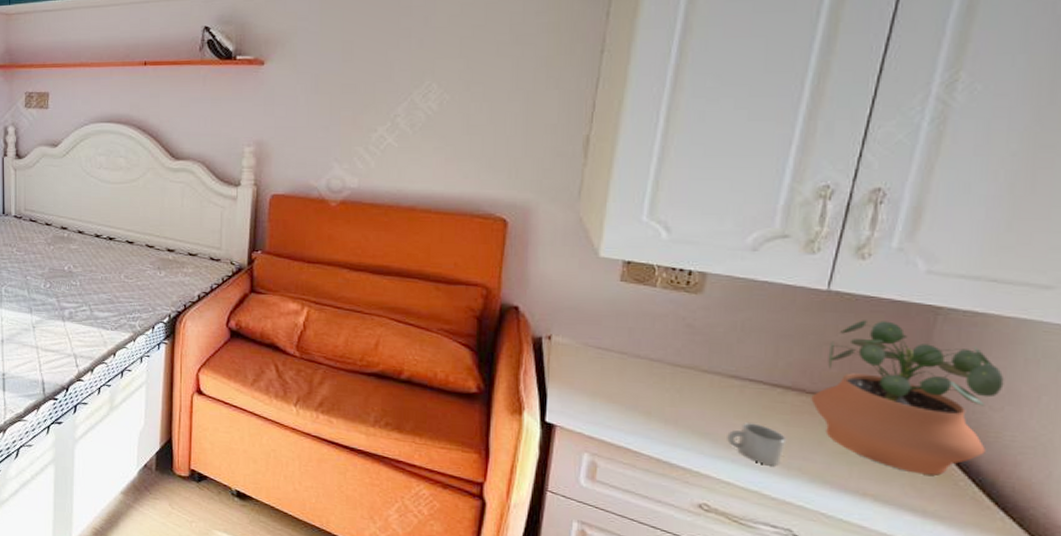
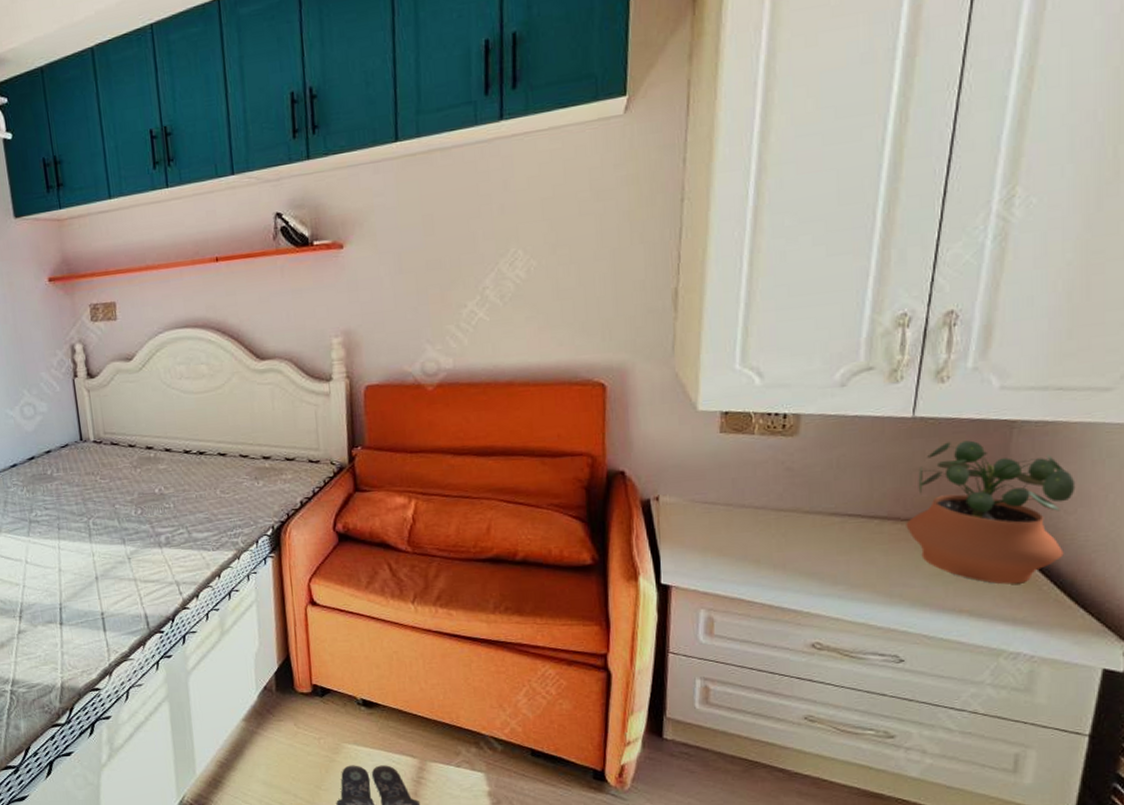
mug: present [727,423,787,466] -> none [832,557,887,597]

